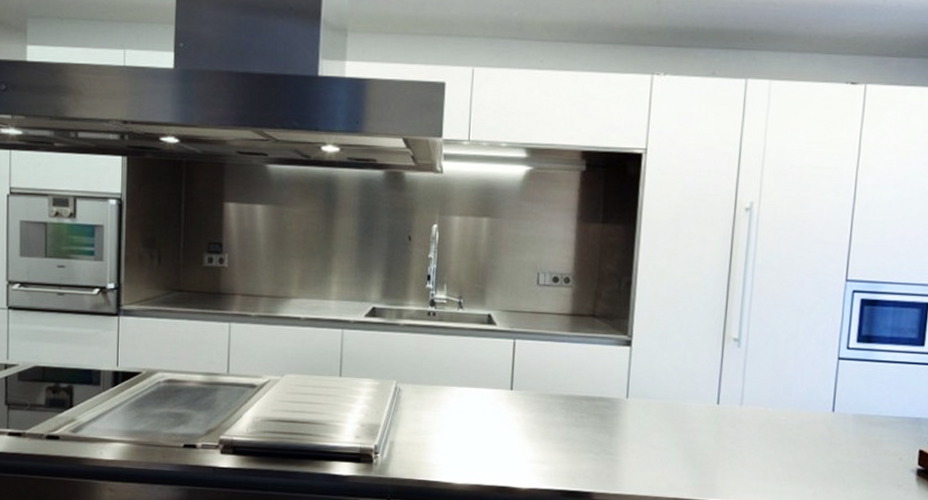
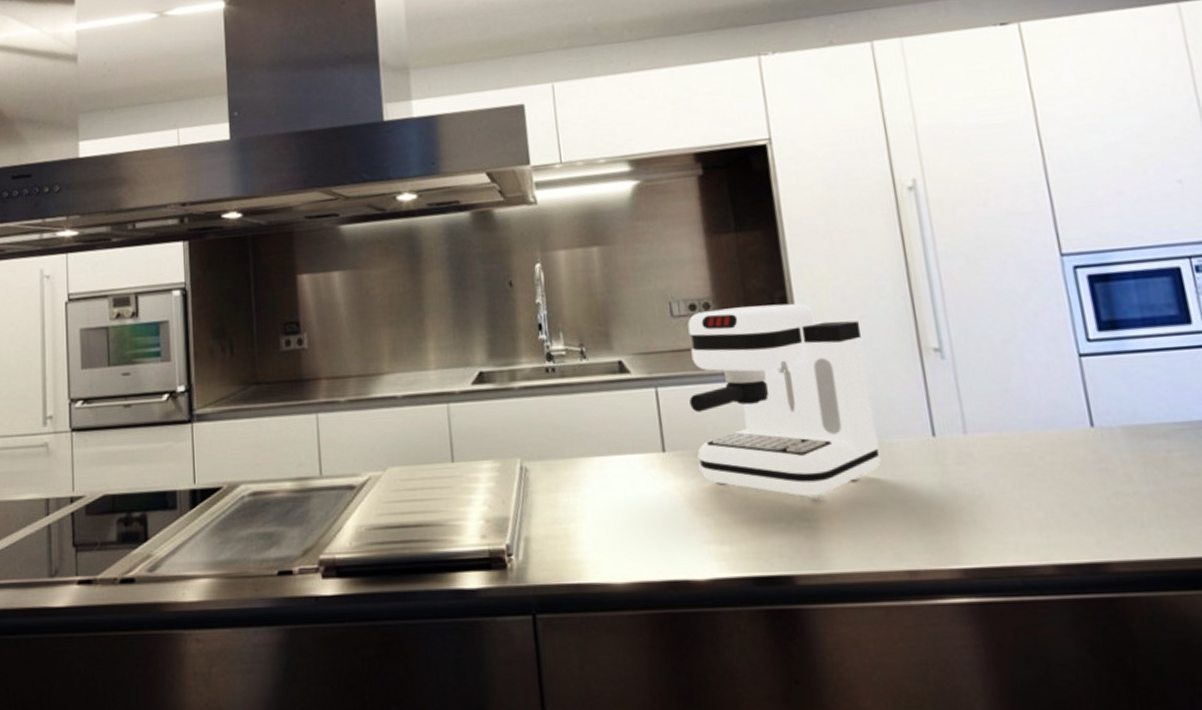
coffee maker: none [537,284,683,440] -> present [688,303,881,499]

